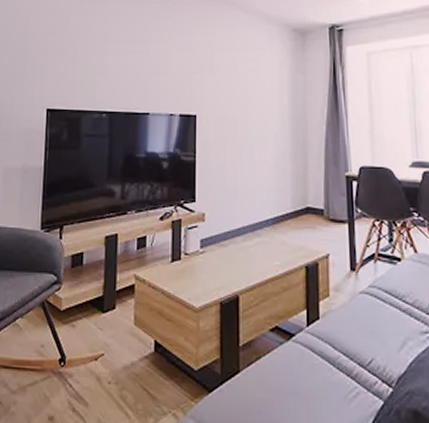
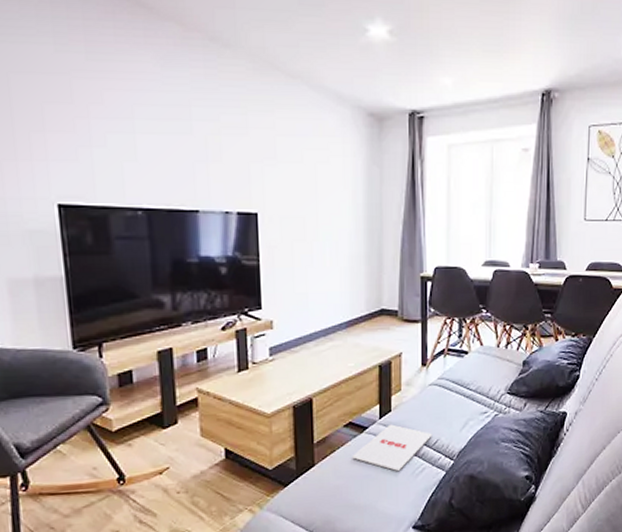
magazine: none [278,334,366,393] -> present [352,424,432,472]

